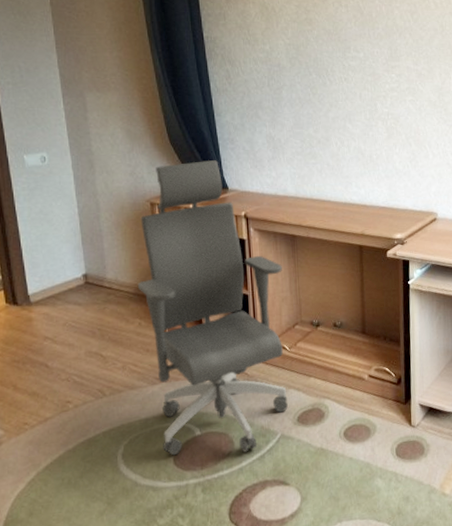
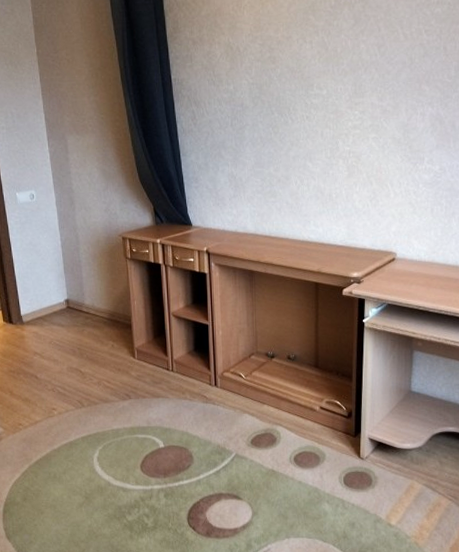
office chair: present [137,160,288,456] -> none [110,198,242,467]

